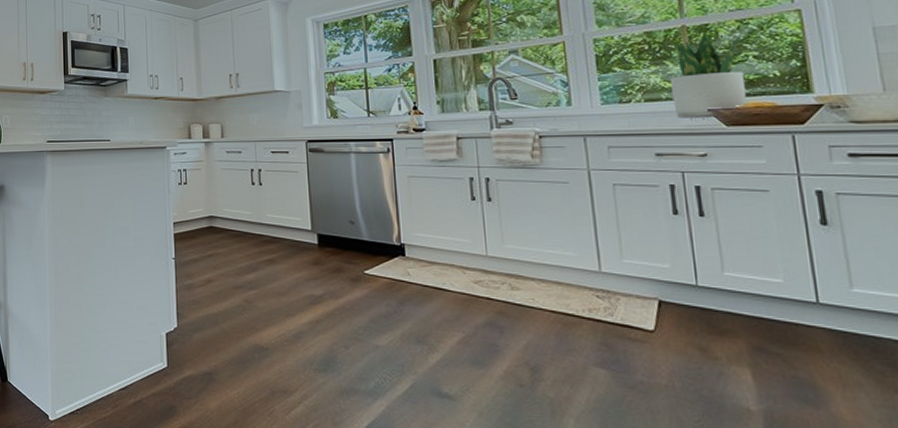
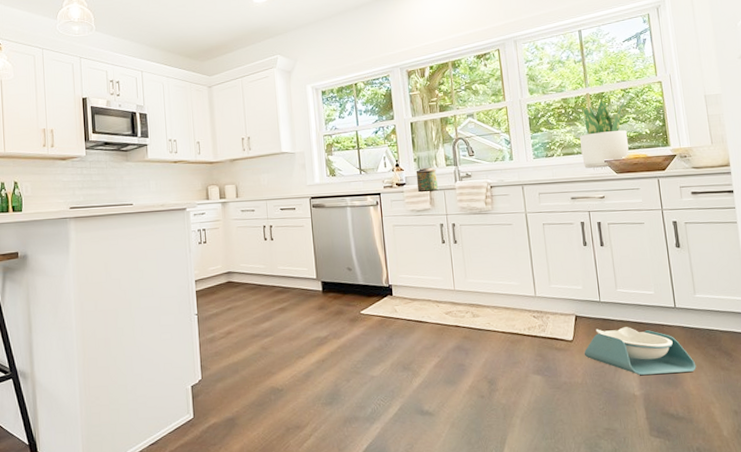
canister: none [439,111,469,139] -> present [415,167,439,192]
pet bowl: none [670,320,852,391] -> present [584,327,697,376]

